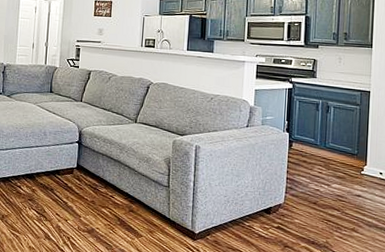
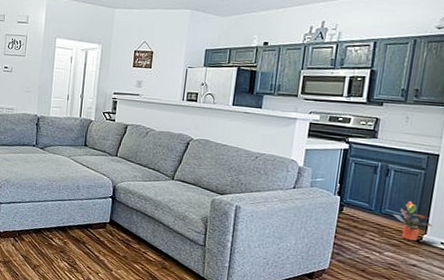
potted plant: none [335,135,372,173] -> present [392,201,433,242]

